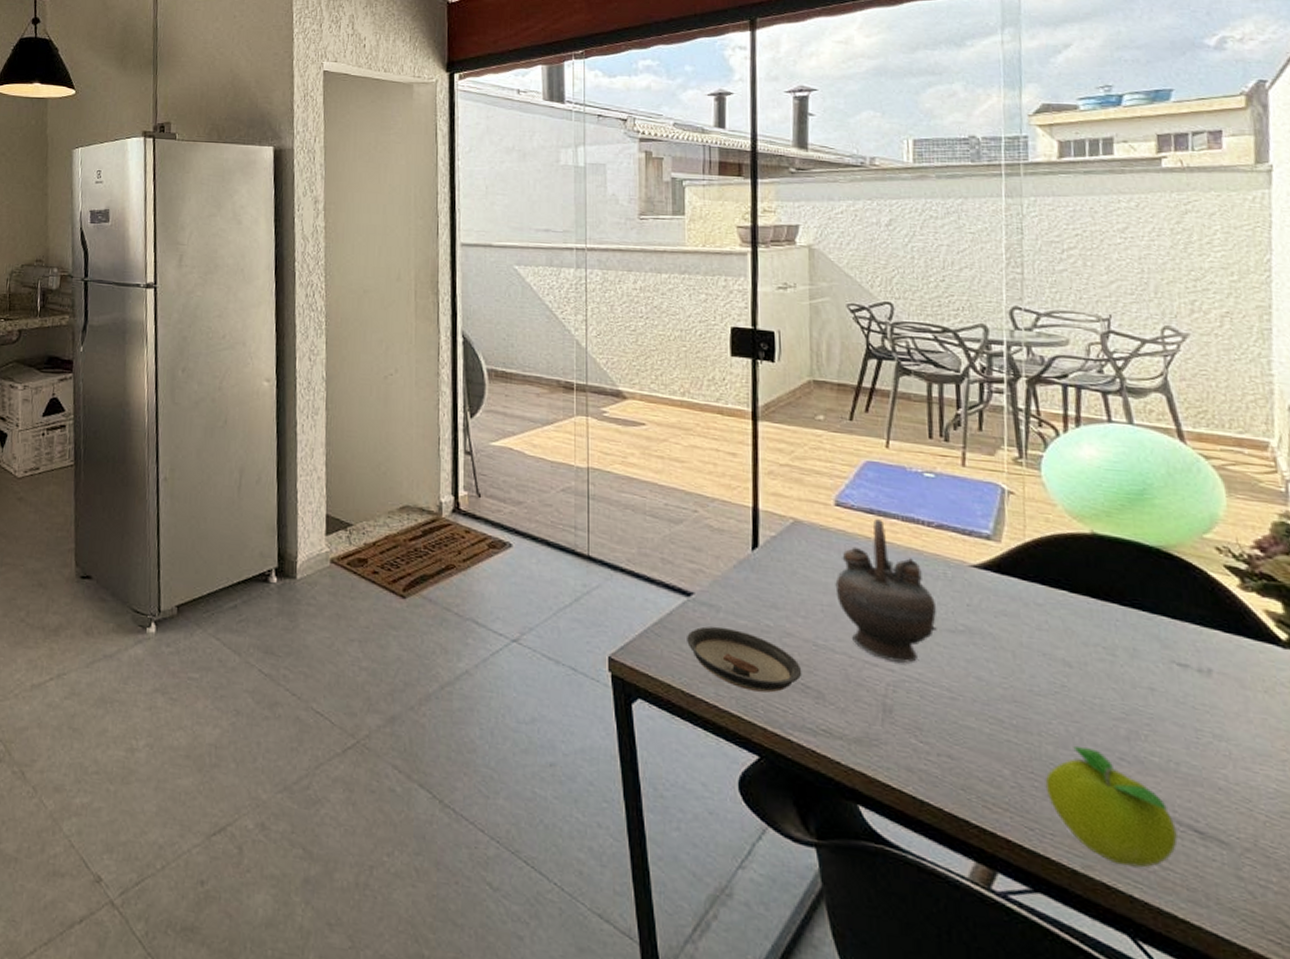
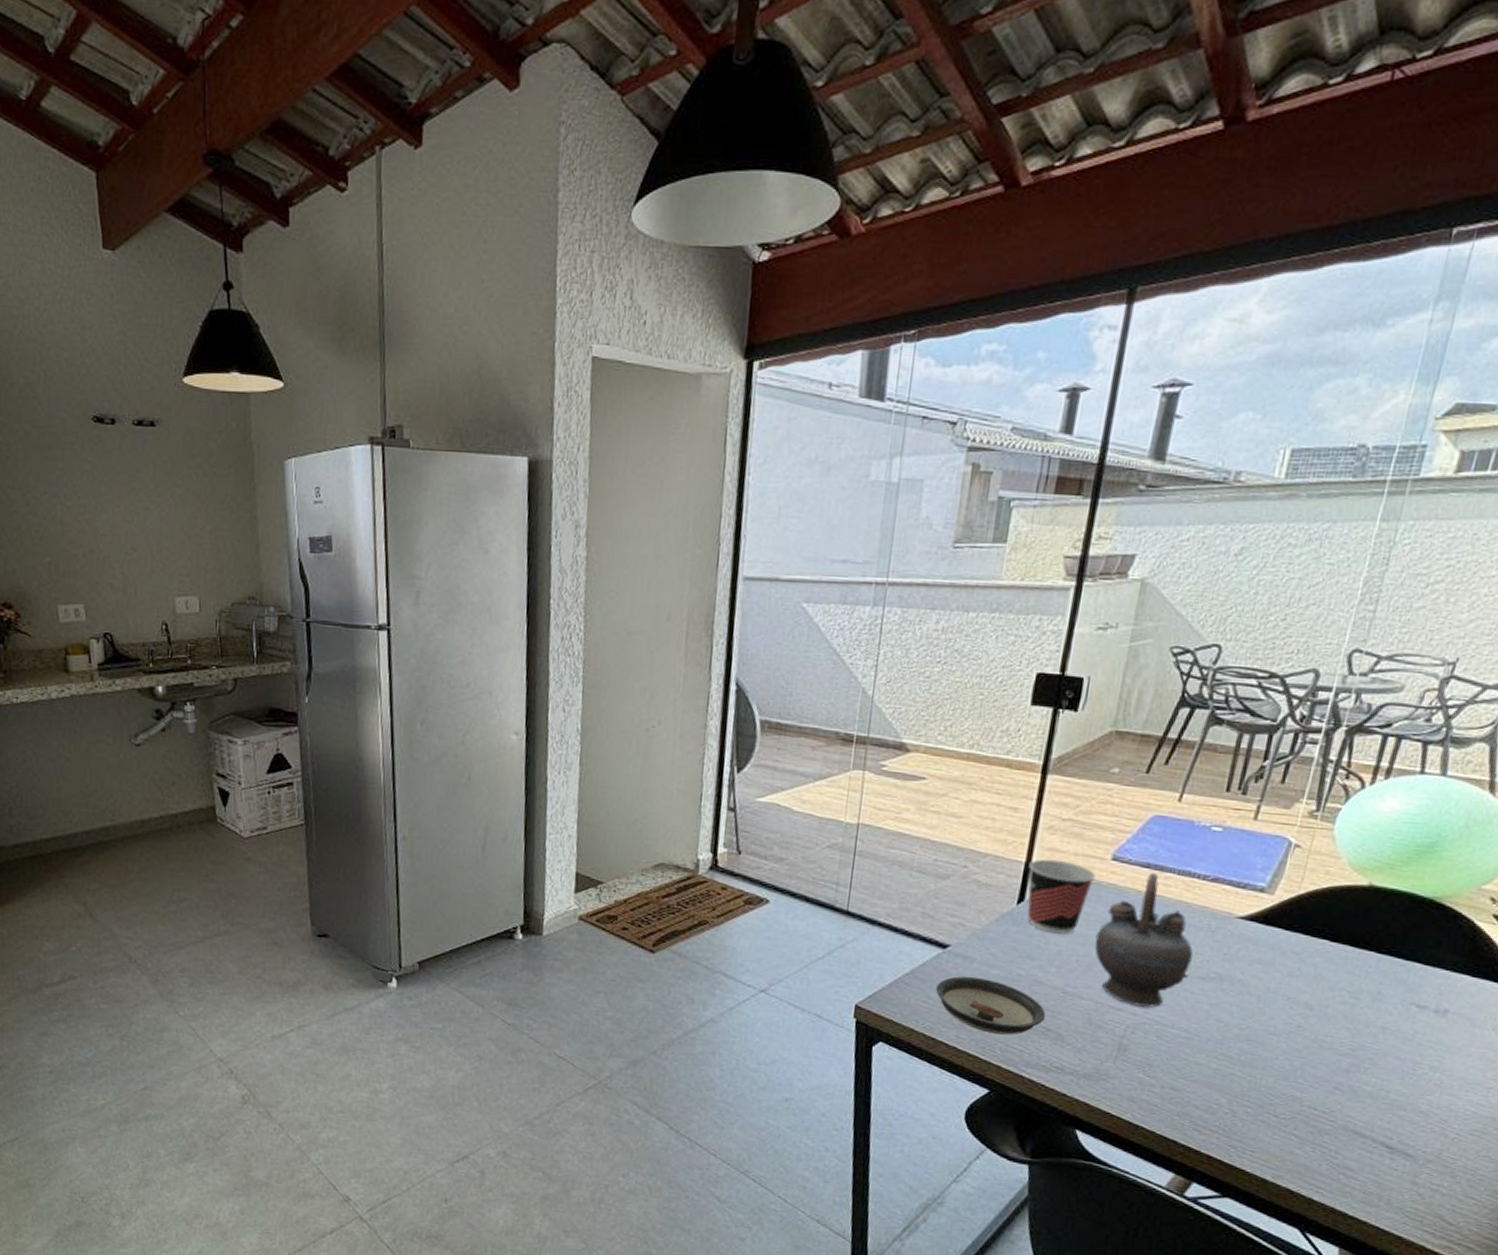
cup: none [756,504,823,582] -> present [1027,859,1096,934]
fruit: present [1045,745,1179,868] -> none [1256,1077,1370,1177]

